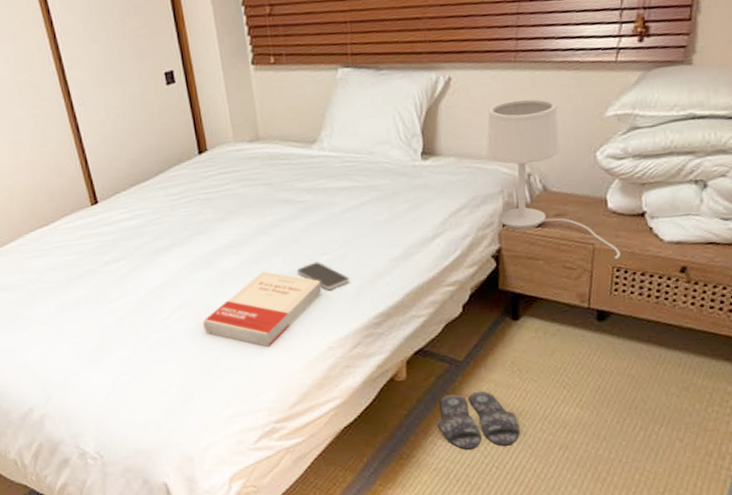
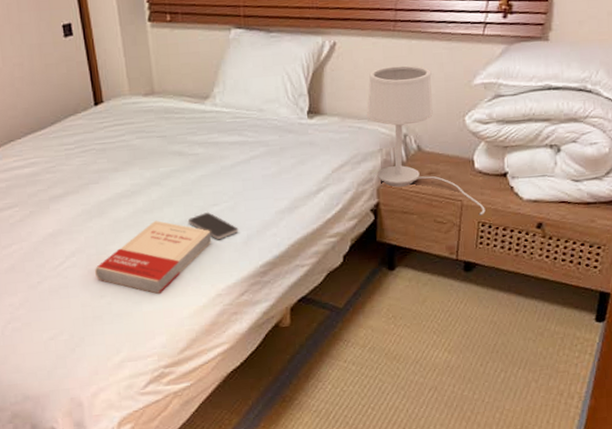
slippers: present [437,390,520,450] -> none [318,336,394,392]

